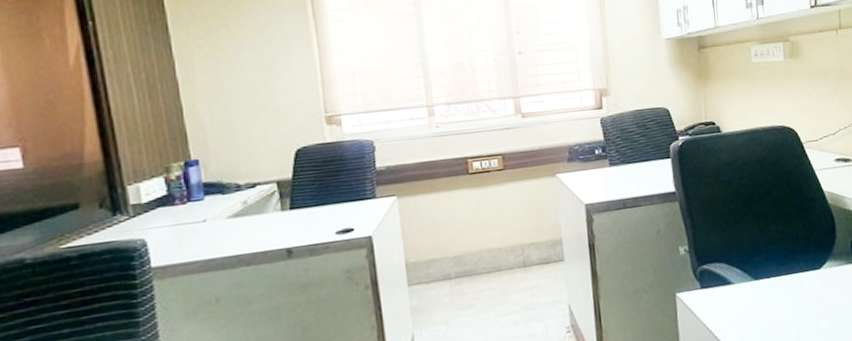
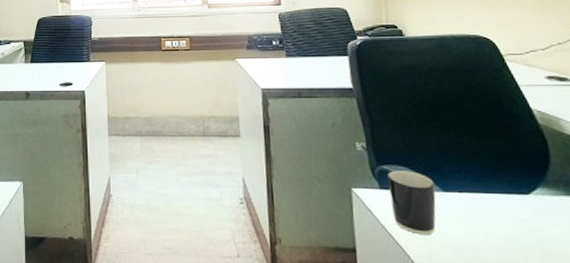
mug: none [707,265,749,325] -> present [387,169,436,234]

